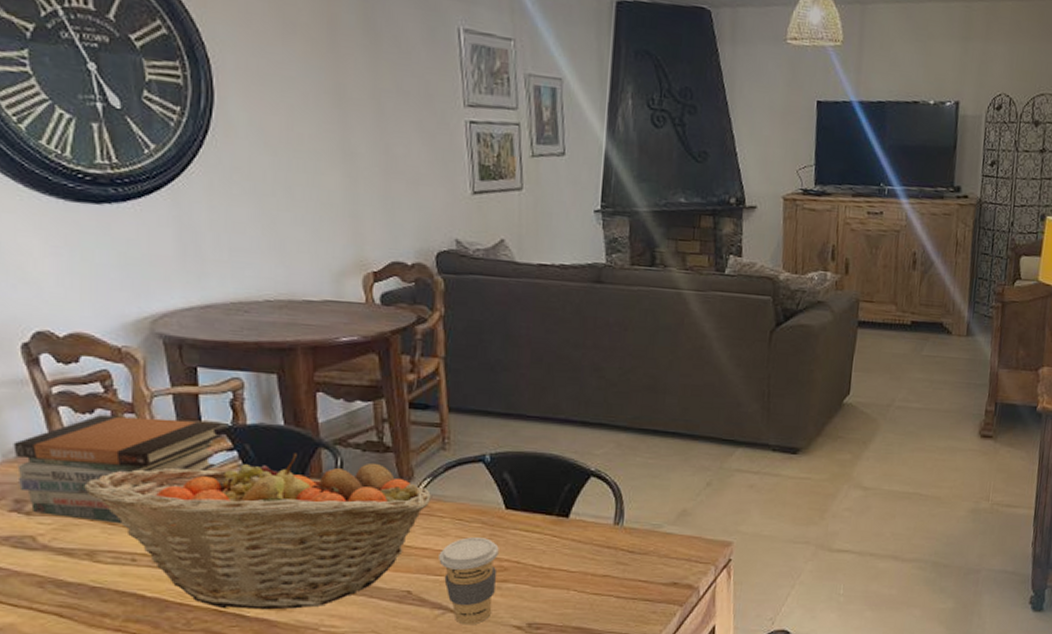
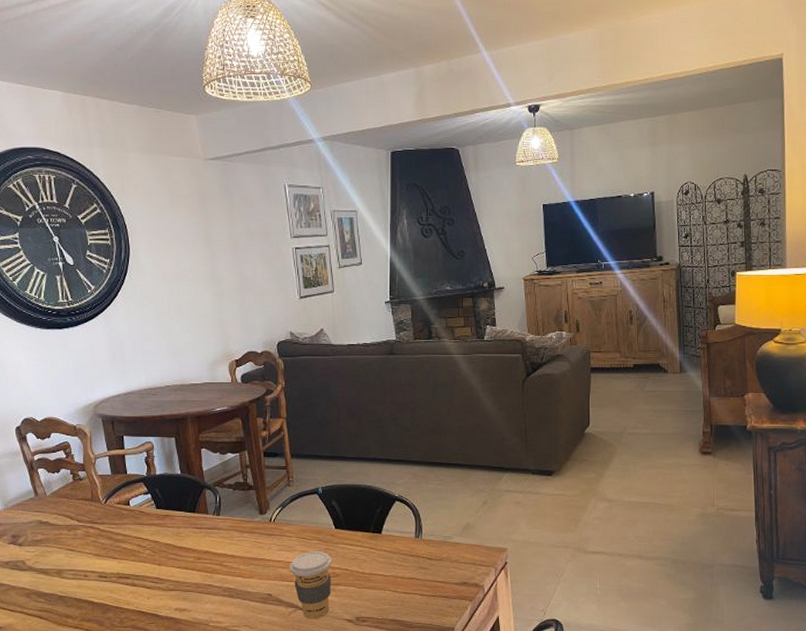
book stack: present [13,415,223,524] -> none [11,473,141,550]
fruit basket: present [84,452,432,610] -> none [54,493,283,610]

